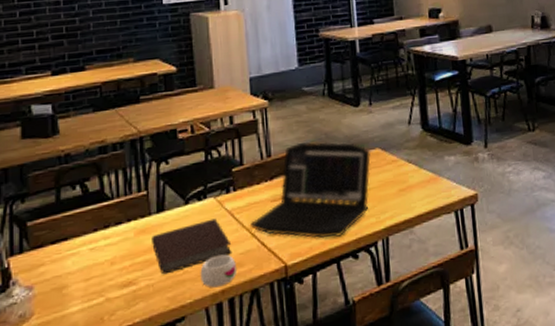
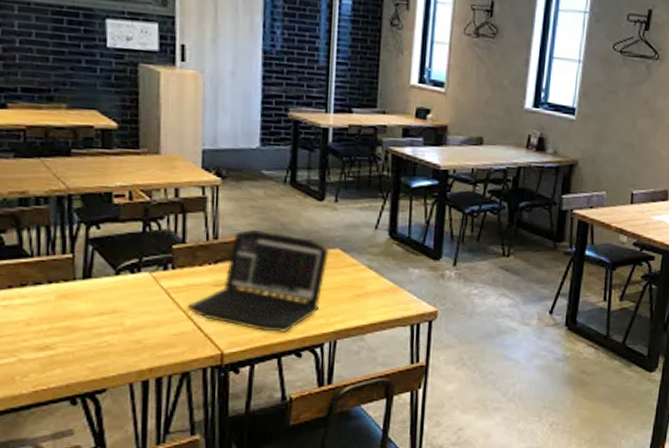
notebook: present [152,218,232,275] -> none [75,294,165,344]
mug: present [200,254,236,288] -> none [126,333,167,365]

